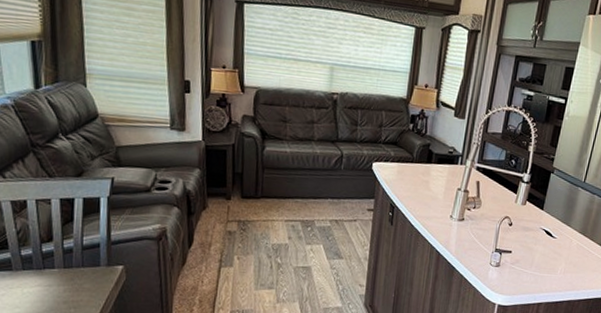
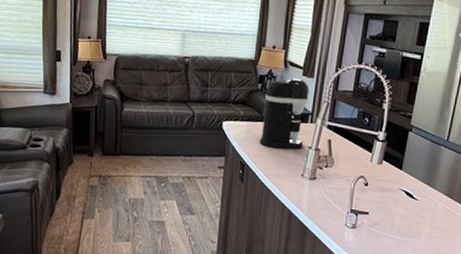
coffee maker: none [409,119,460,191] -> present [259,78,309,149]

